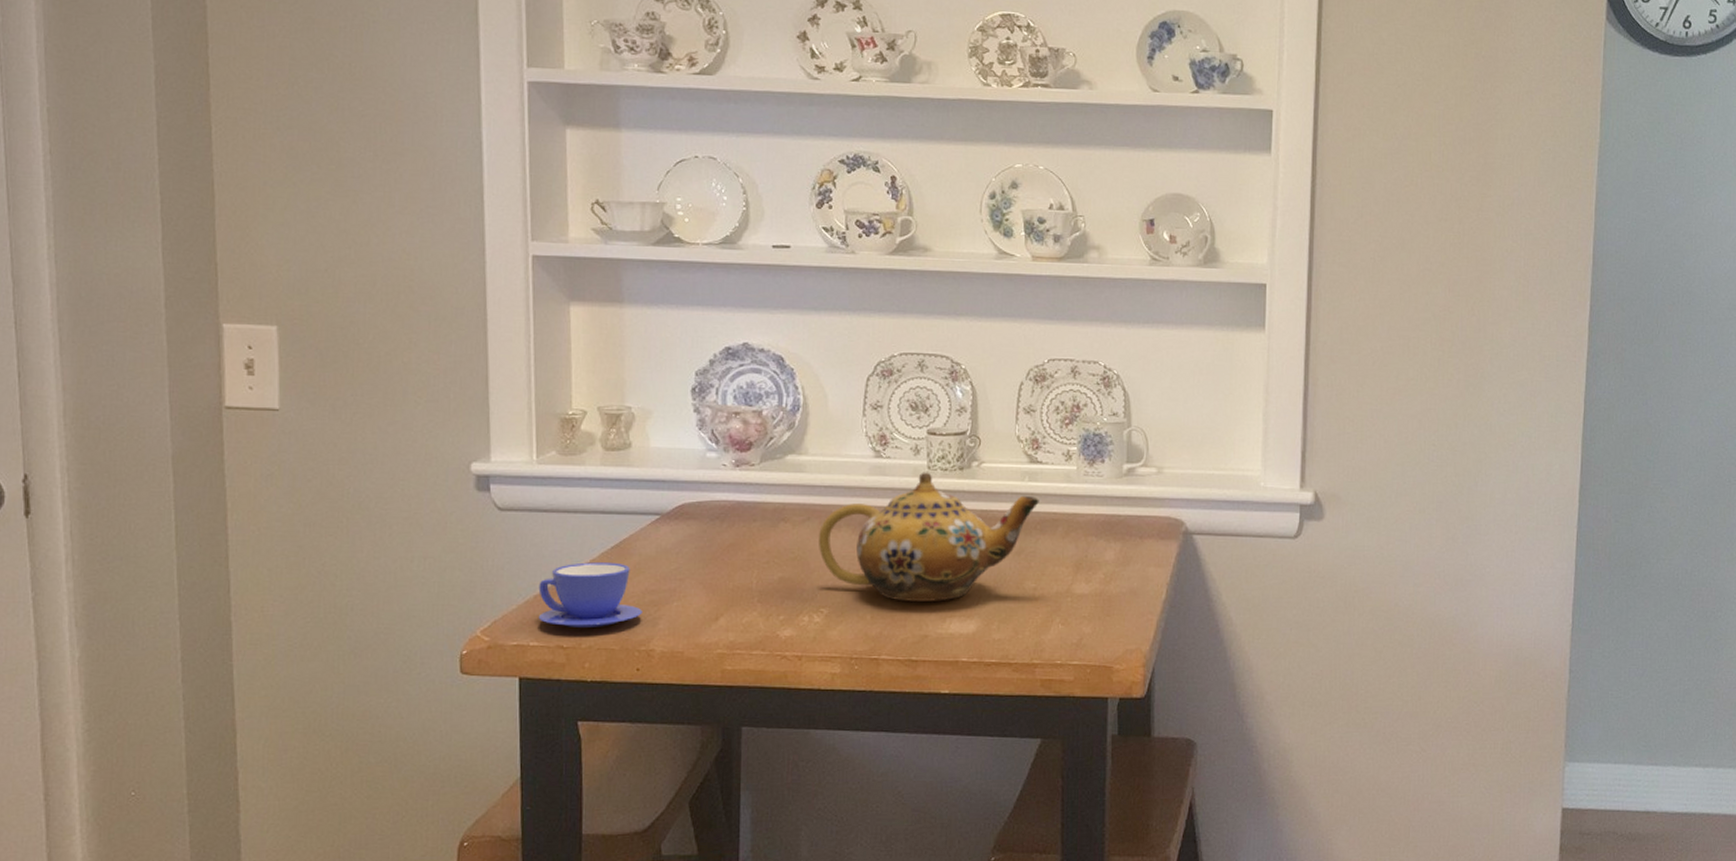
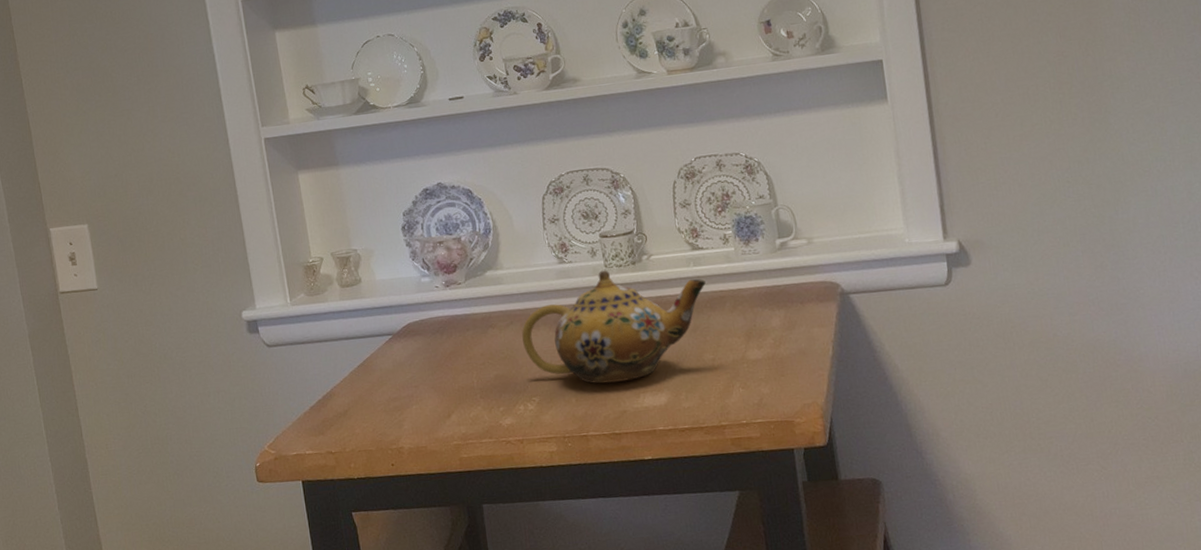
teacup: present [538,562,642,627] -> none [306,378,390,436]

